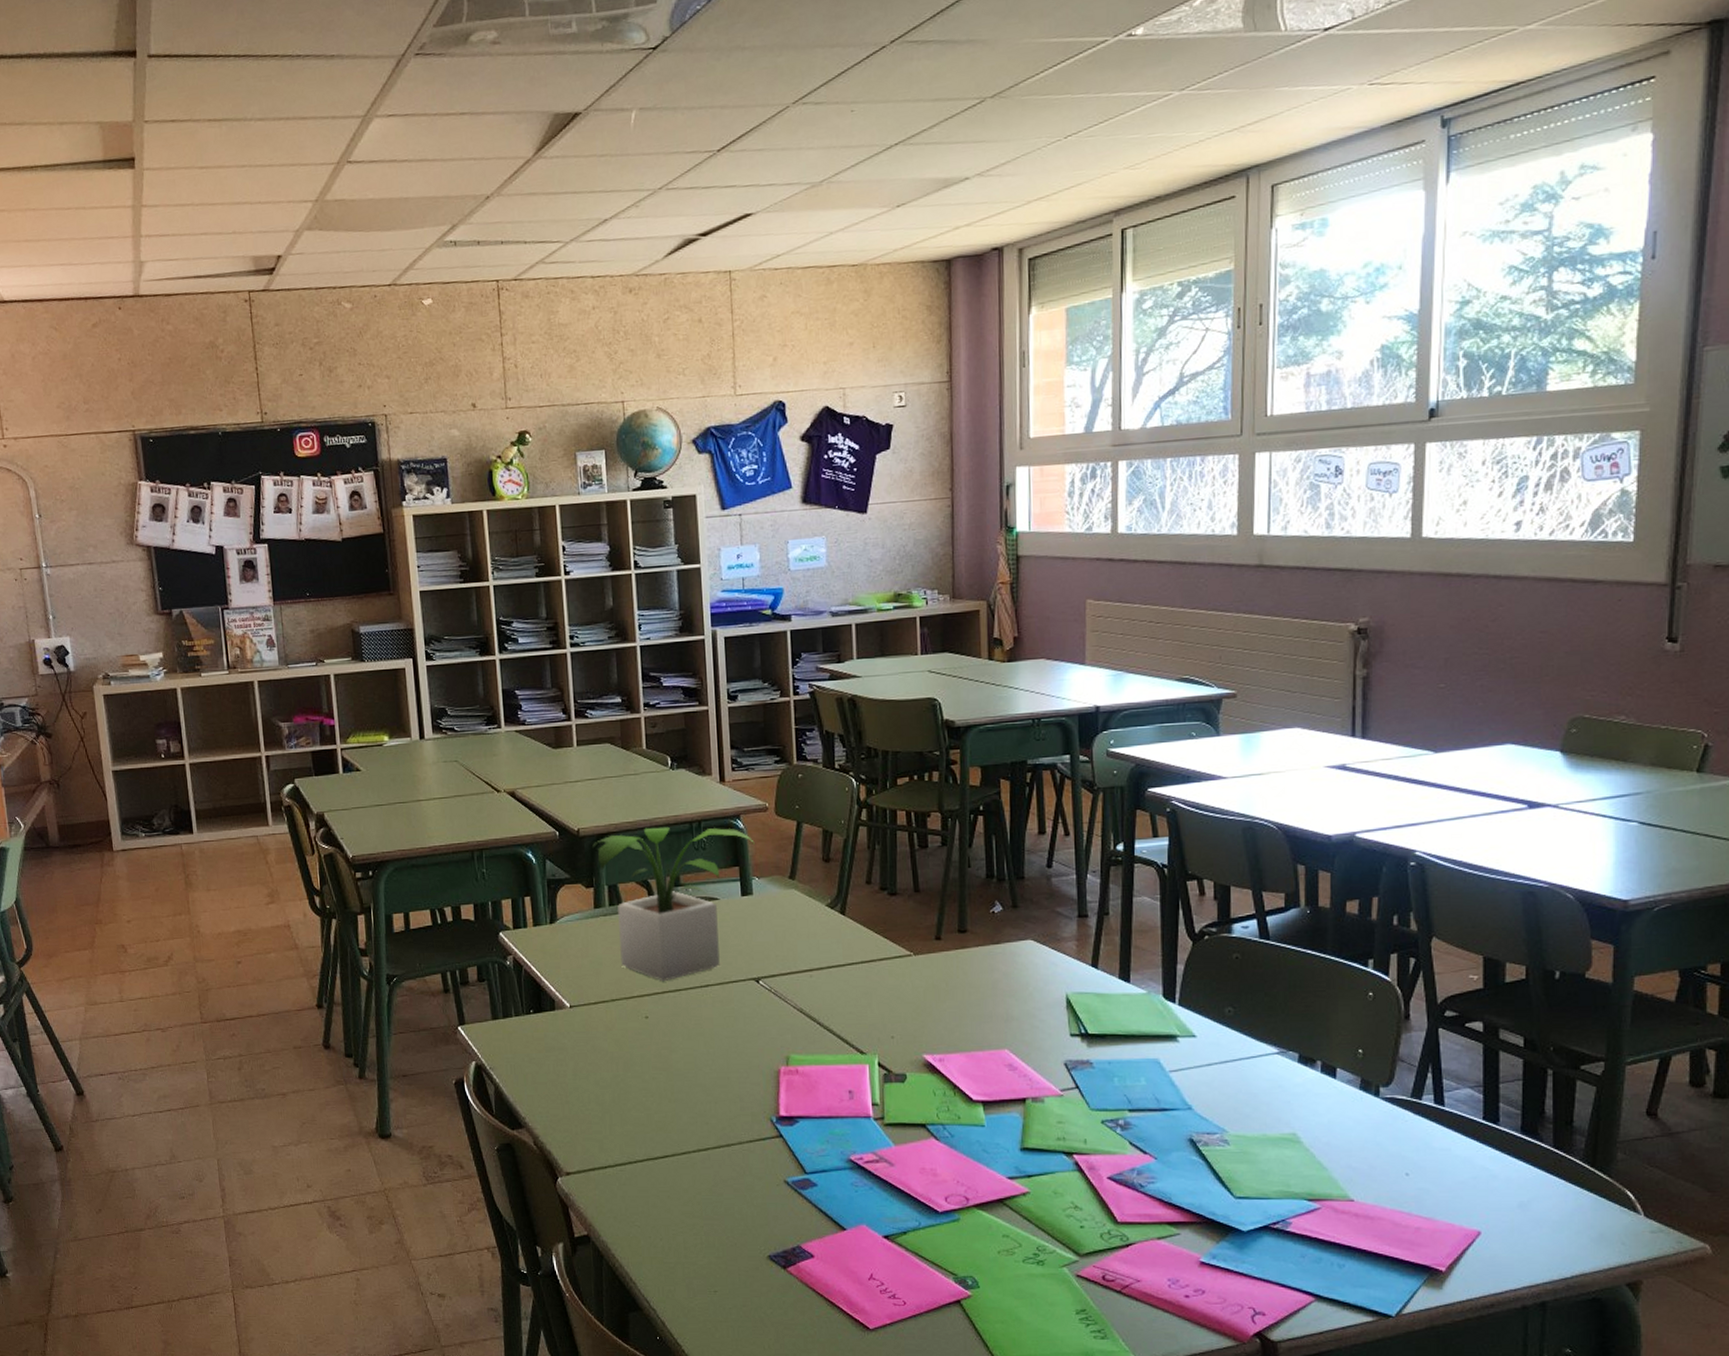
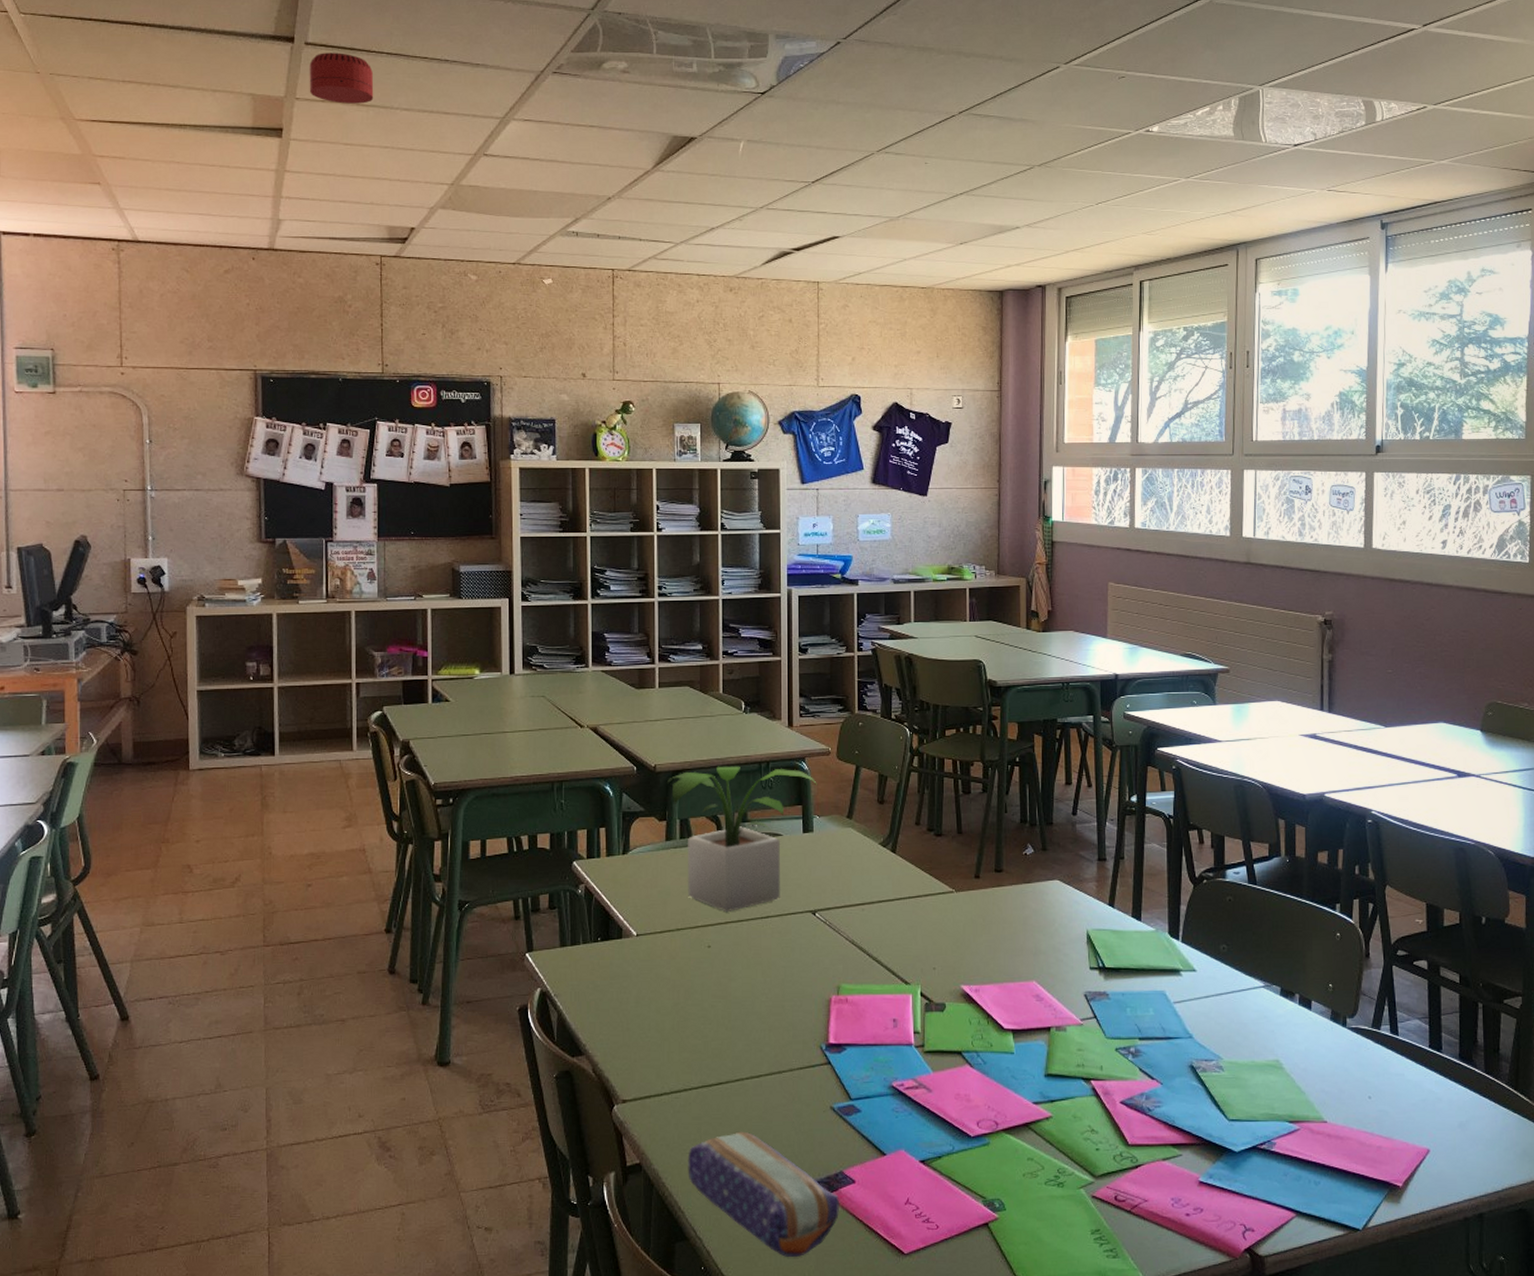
smoke detector: none [154,61,225,122] -> present [309,53,374,104]
pencil case: none [636,1204,798,1329] -> present [688,1131,839,1257]

